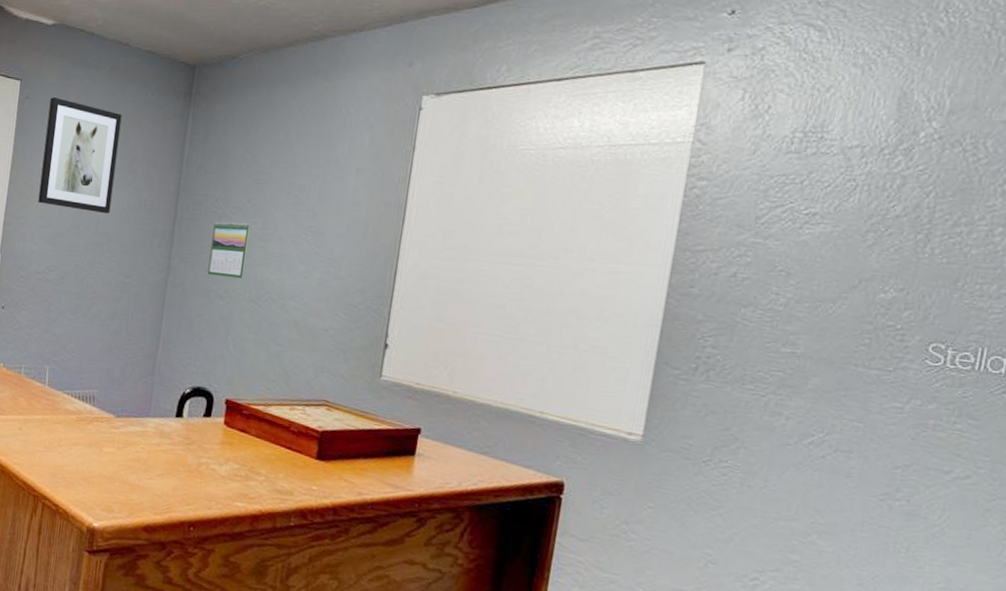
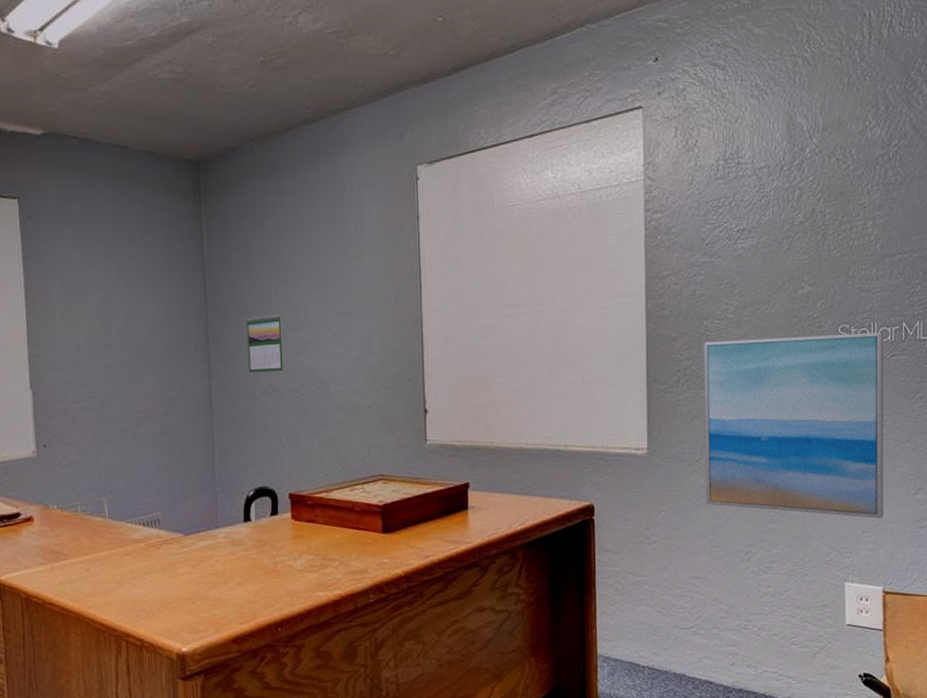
wall art: present [38,97,122,214] -> none [54,212,140,329]
wall art: none [707,331,995,583] -> present [704,332,884,519]

